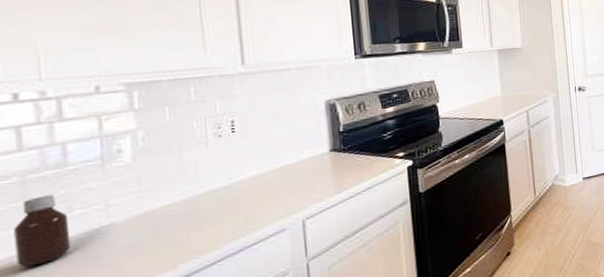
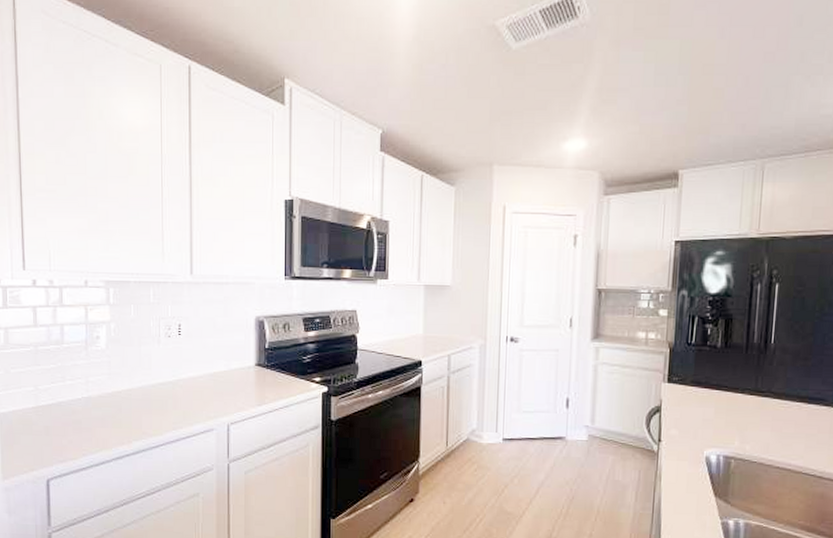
bottle: present [14,194,71,268] -> none [29,365,63,419]

